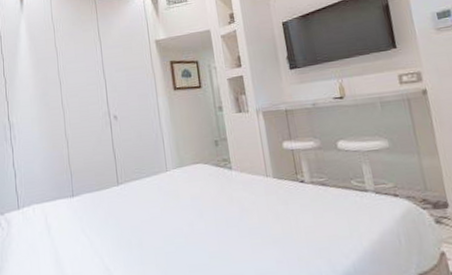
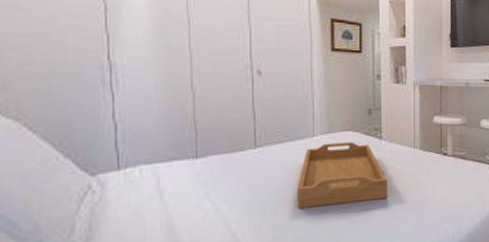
serving tray: none [157,174,246,242] -> present [297,142,388,208]

